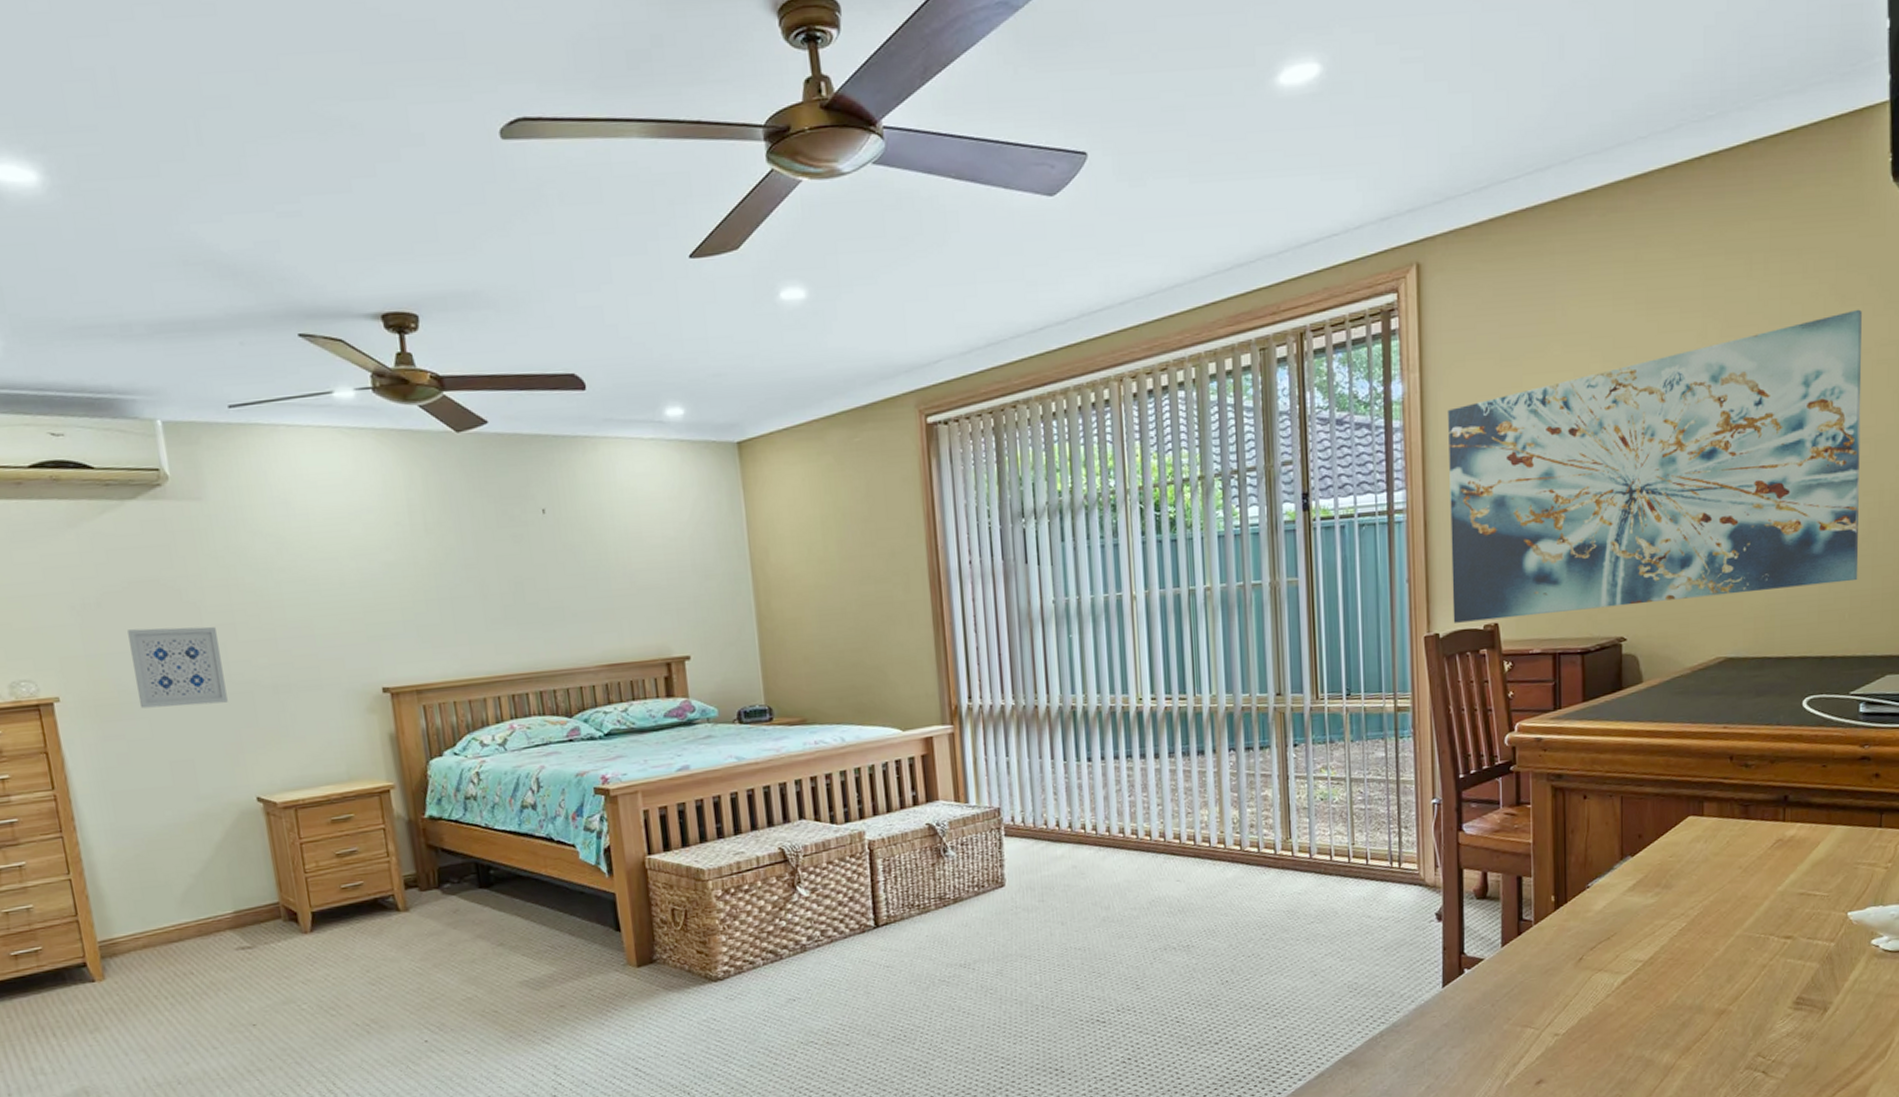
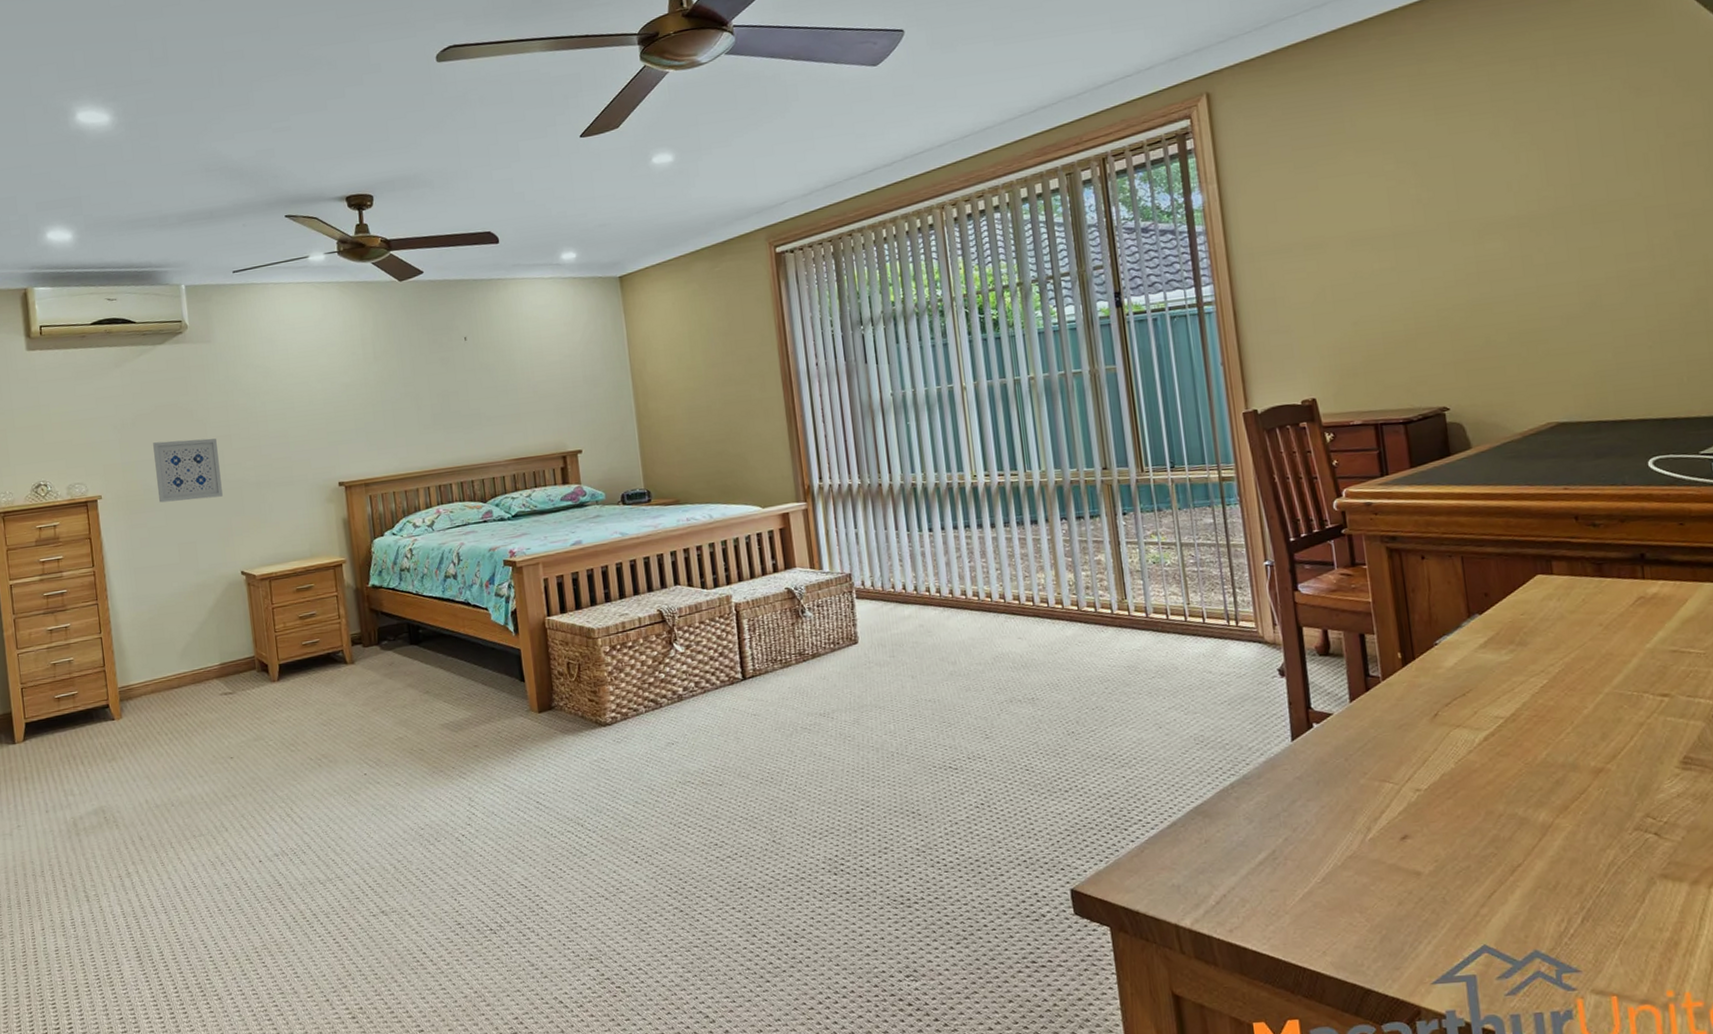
wall art: present [1448,309,1862,623] -> none [1248,99,1693,400]

